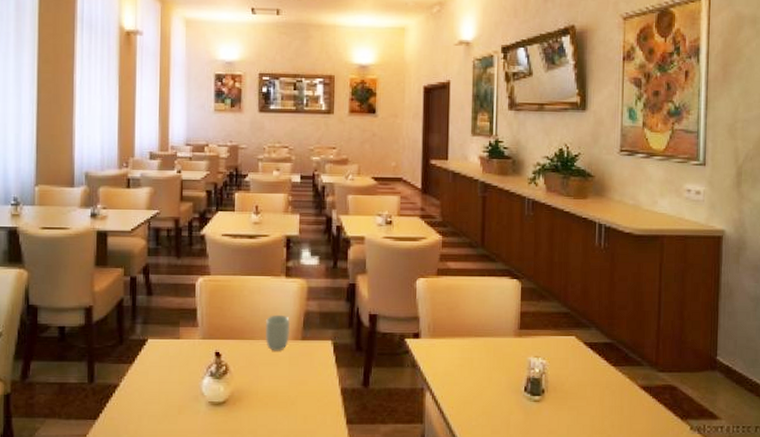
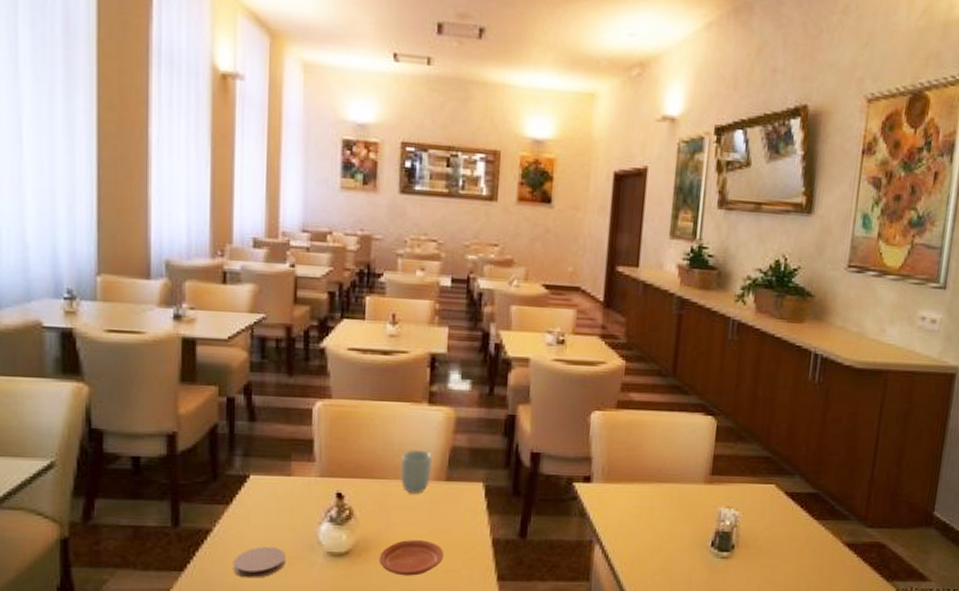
coaster: none [135,398,176,425] -> present [233,546,285,578]
plate: none [250,390,303,421] -> present [379,540,444,576]

